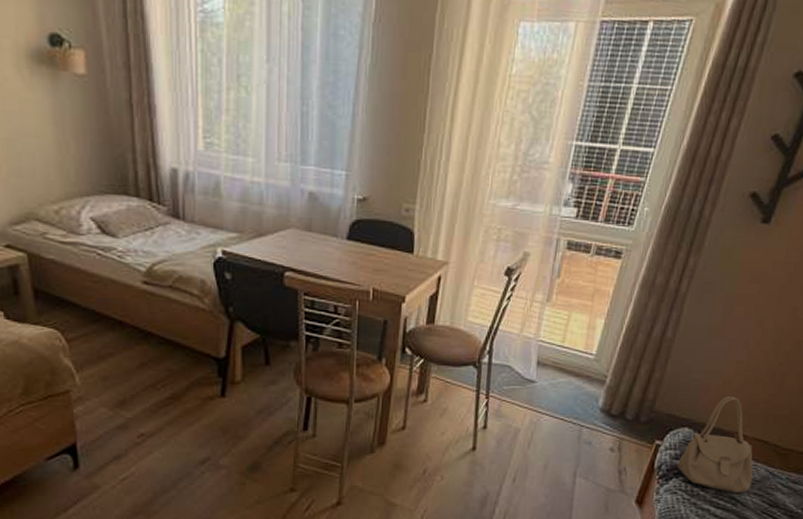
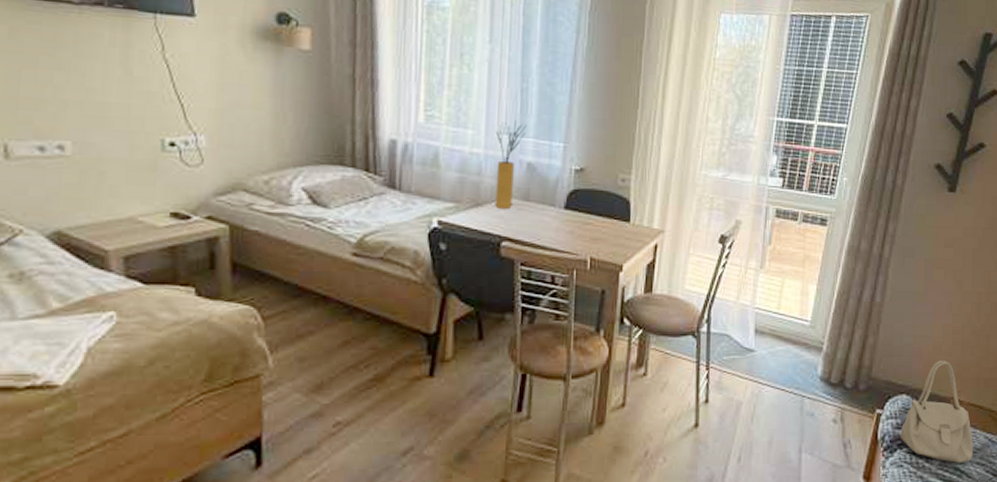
vase: none [277,146,308,240] -> present [495,119,527,210]

